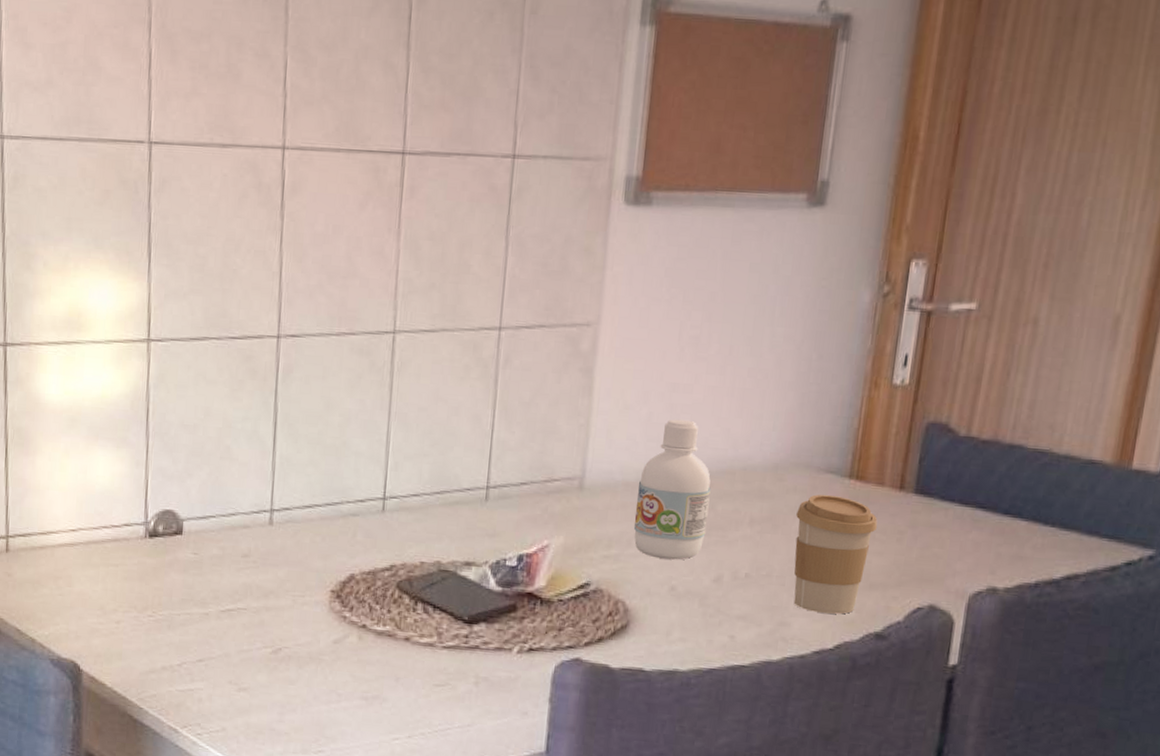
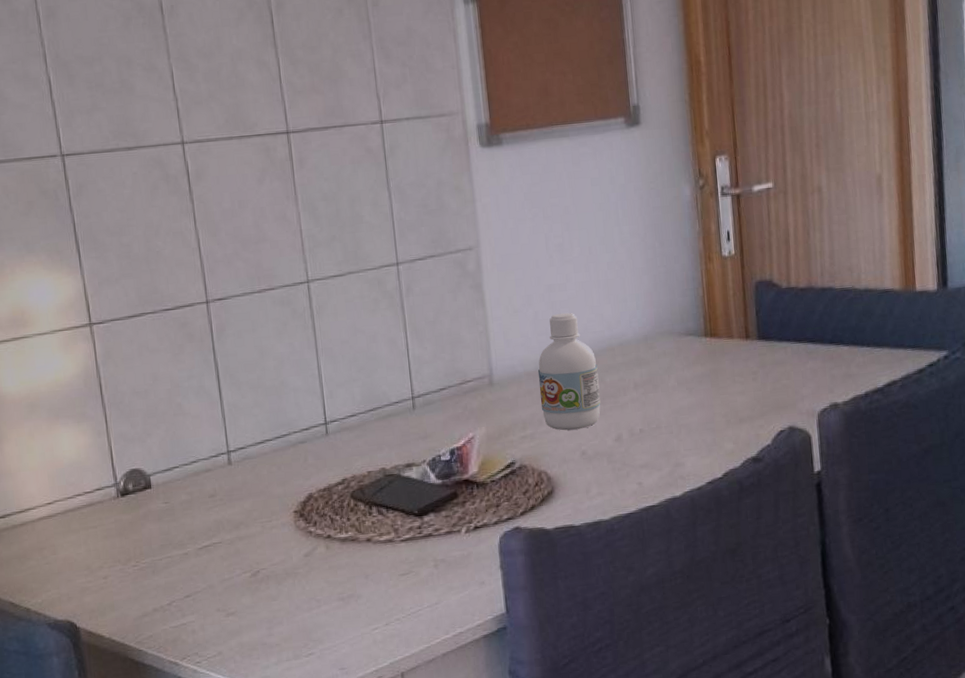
coffee cup: present [793,494,878,615] -> none [669,352,735,450]

